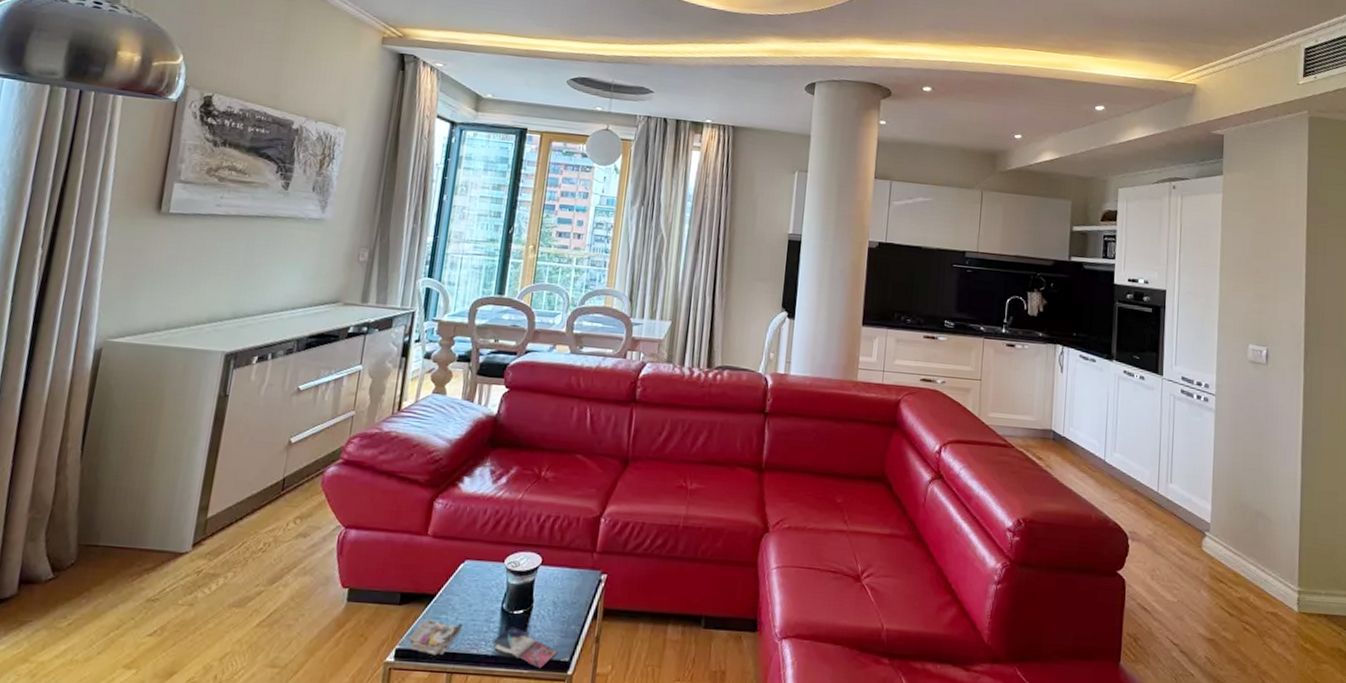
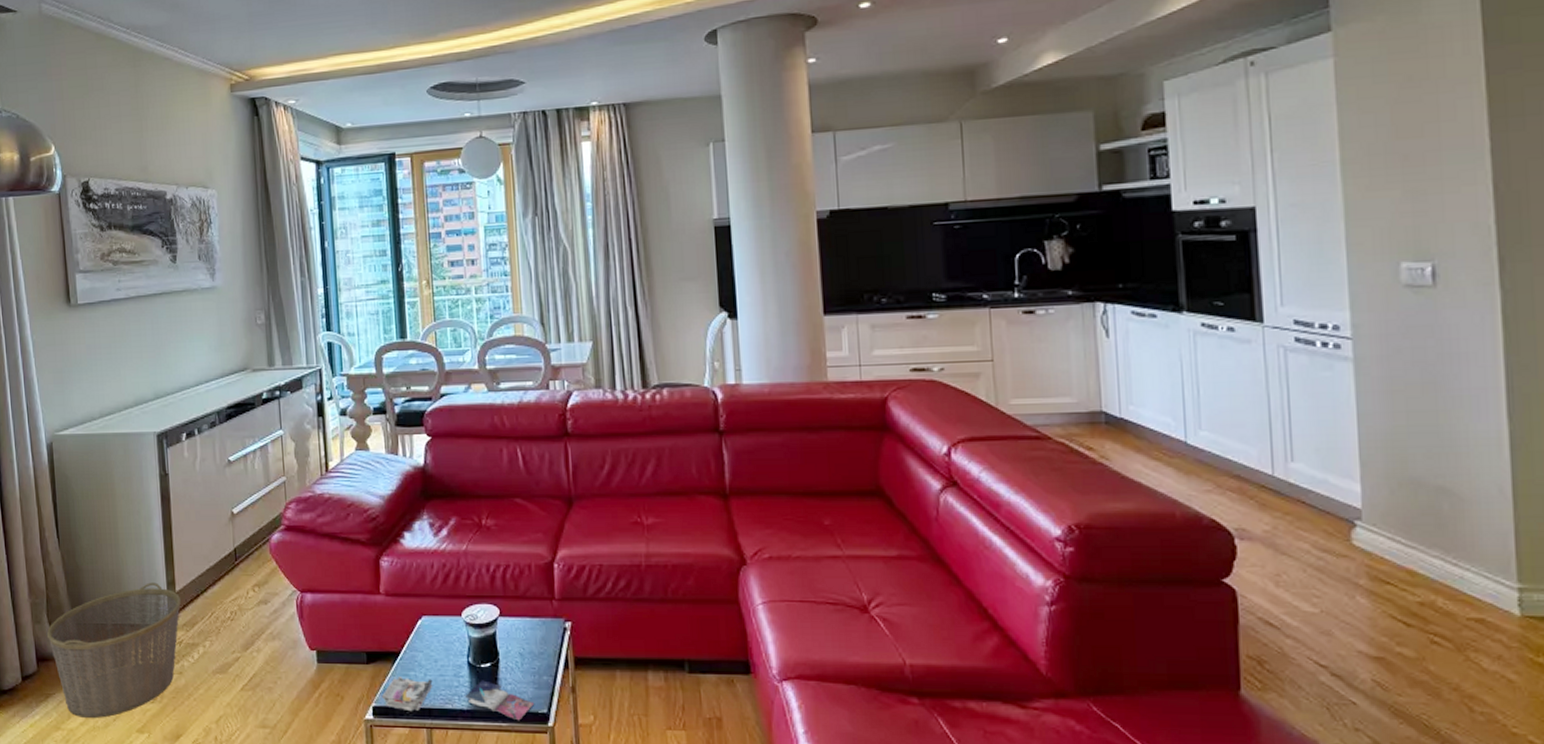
basket: none [39,506,212,651] -> present [46,582,182,718]

